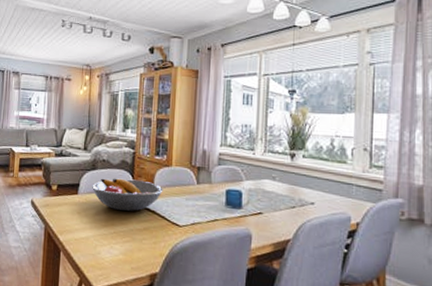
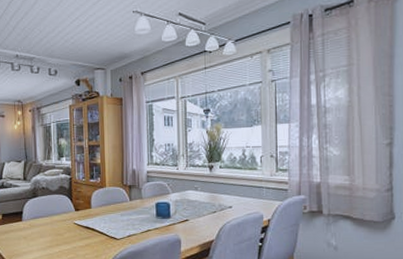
fruit bowl: present [92,178,163,211] -> none [35,202,100,231]

